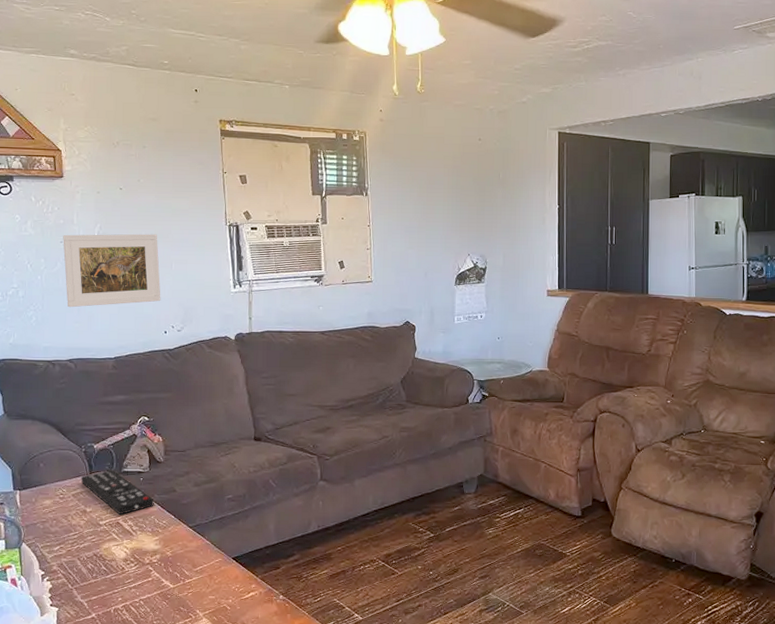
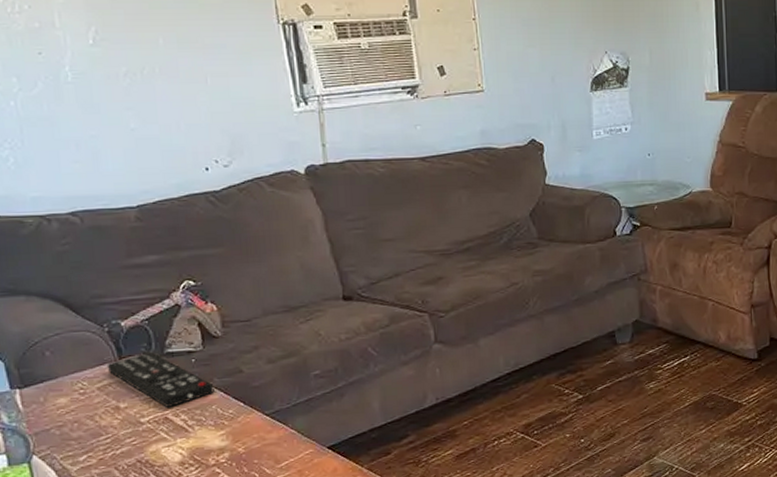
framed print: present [63,234,161,308] -> none [41,38,196,143]

